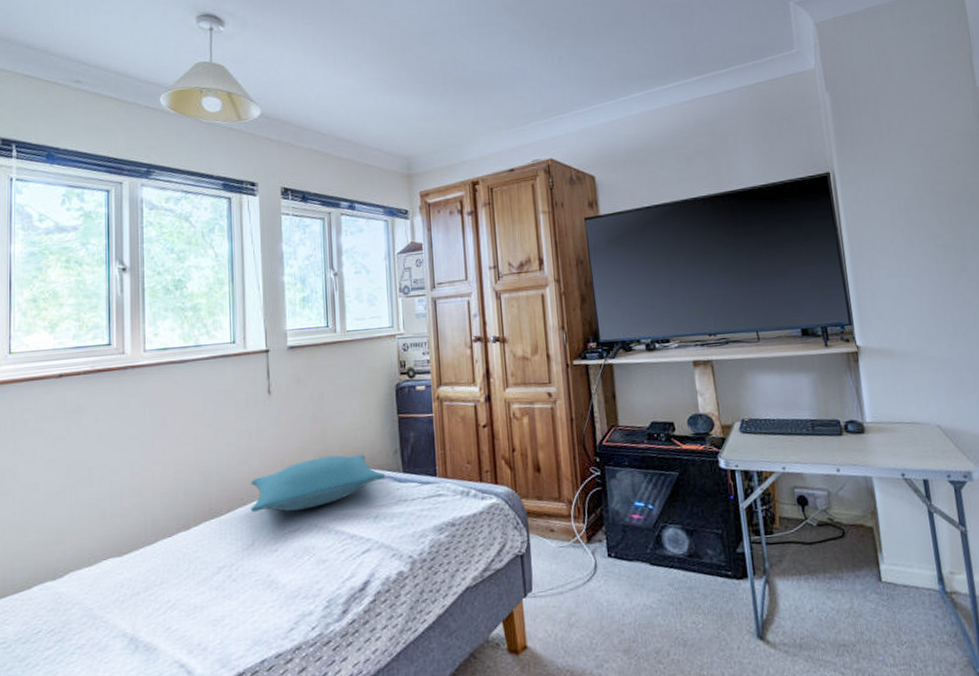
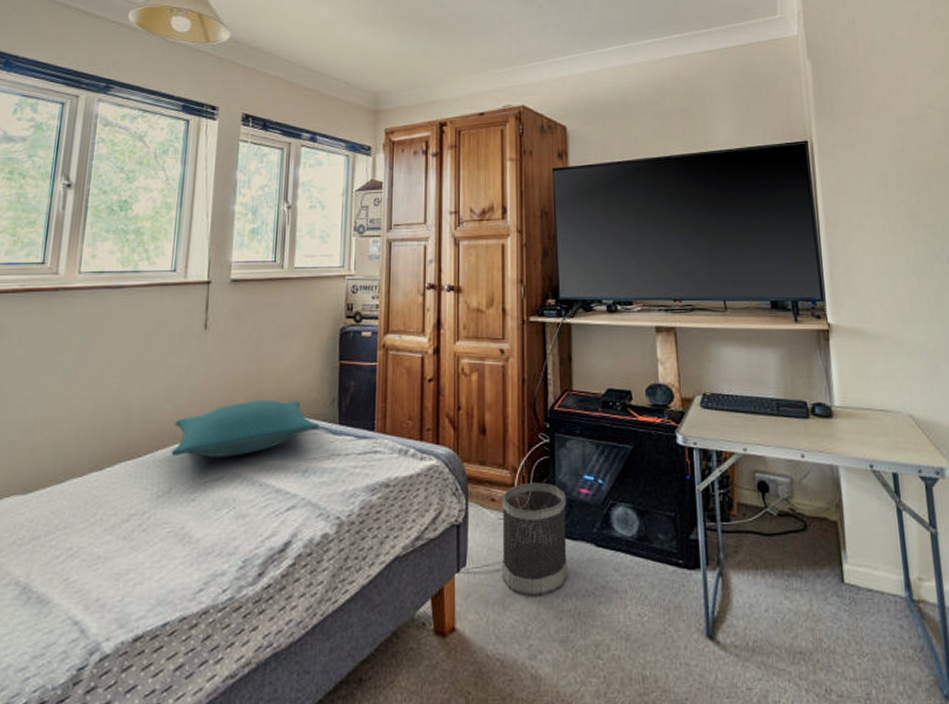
wastebasket: none [559,511,626,614] -> present [501,482,567,597]

